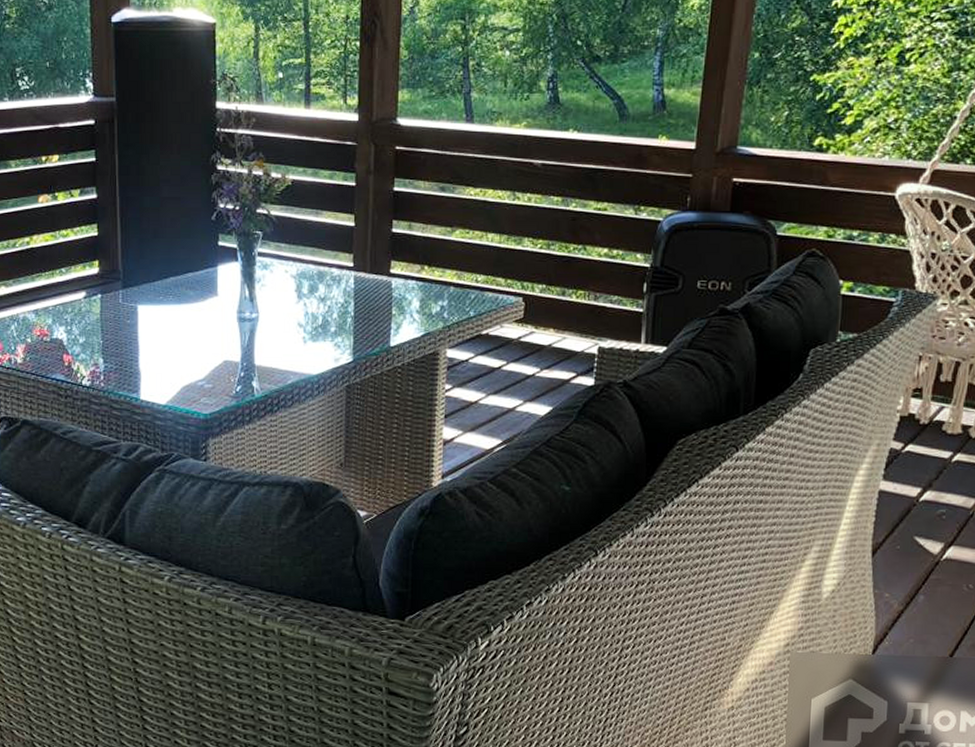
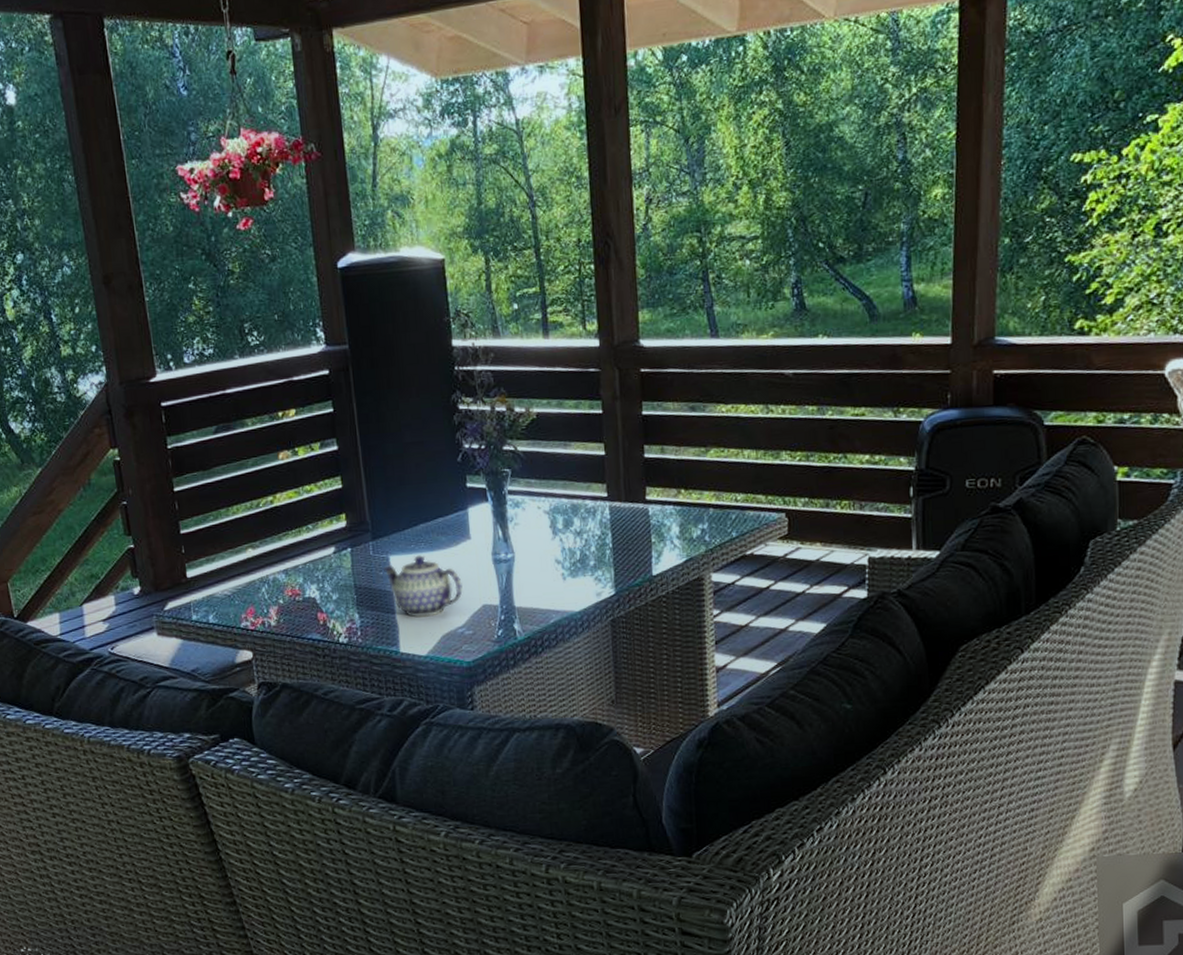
teapot: none [130,307,206,368] -> present [382,555,463,618]

